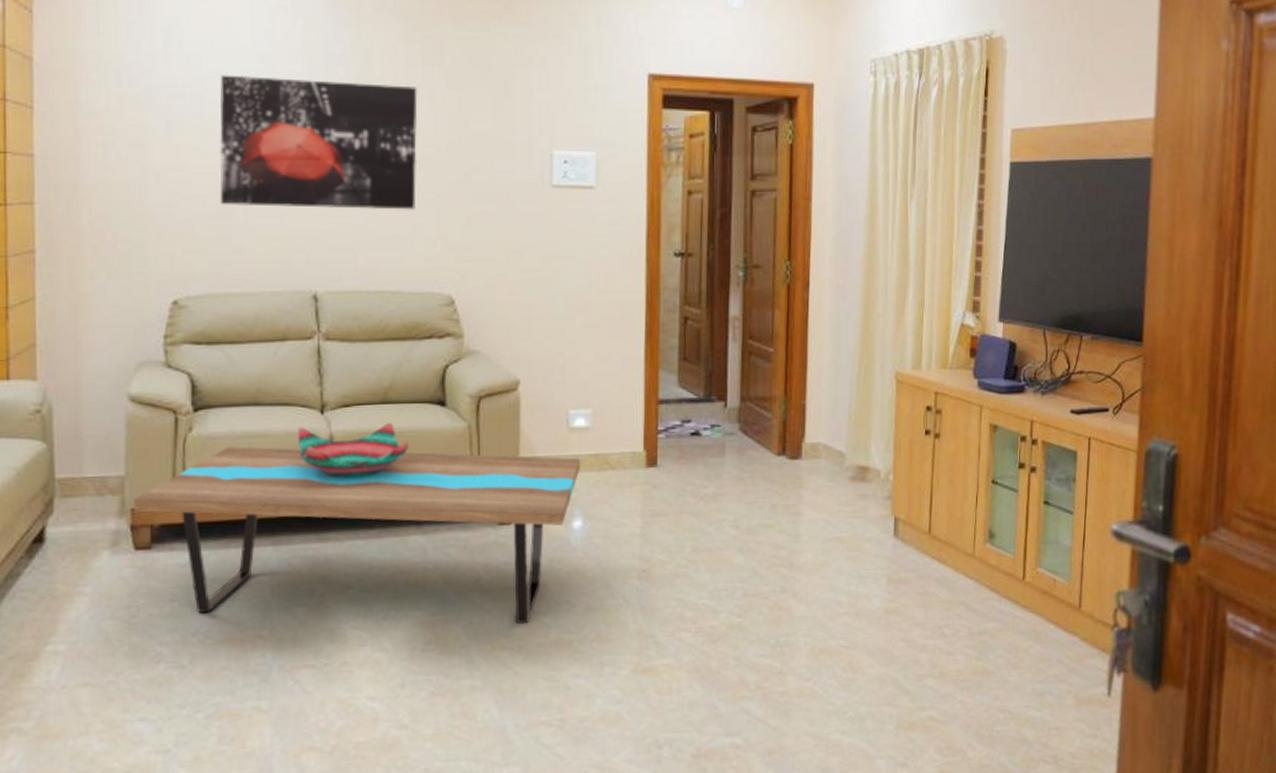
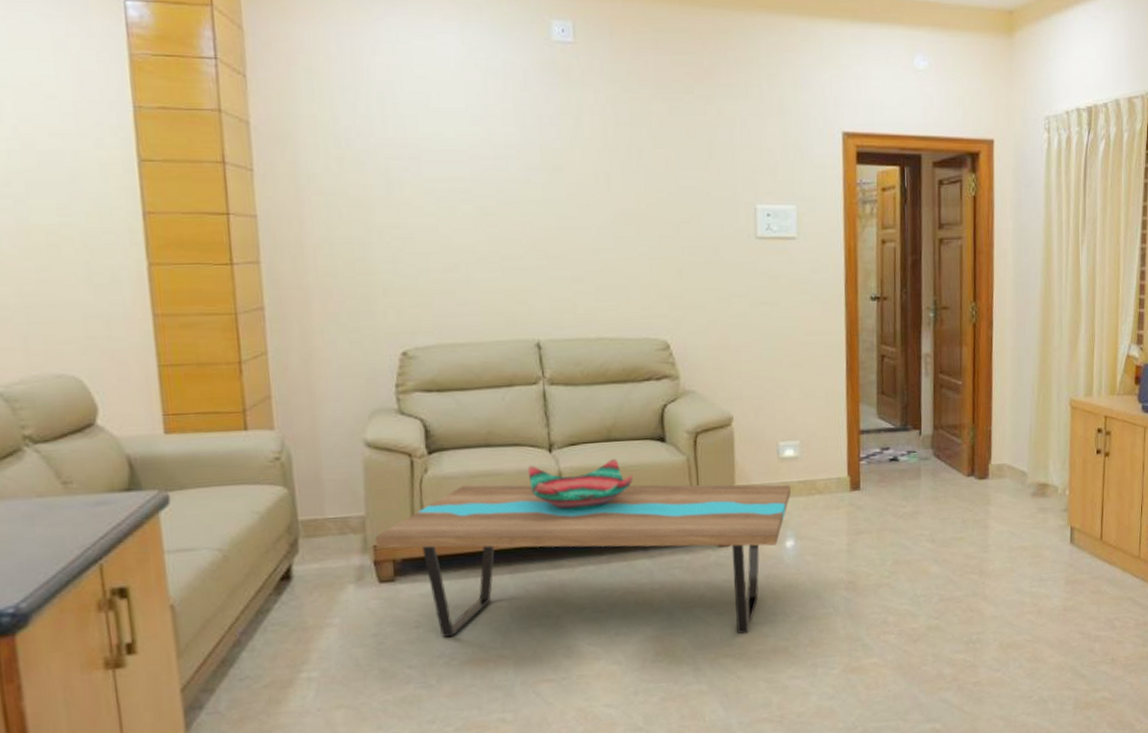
wall art: present [219,74,418,210] -> none [436,136,630,263]

